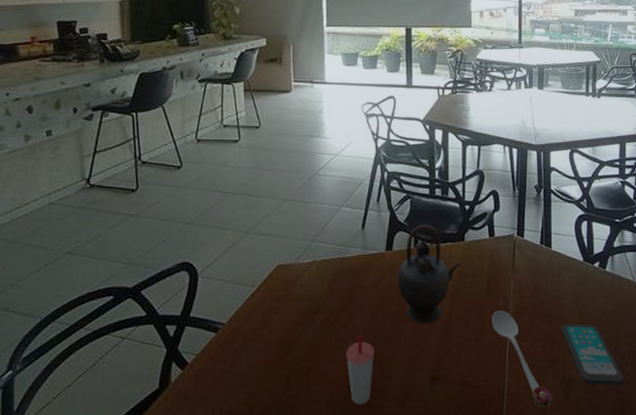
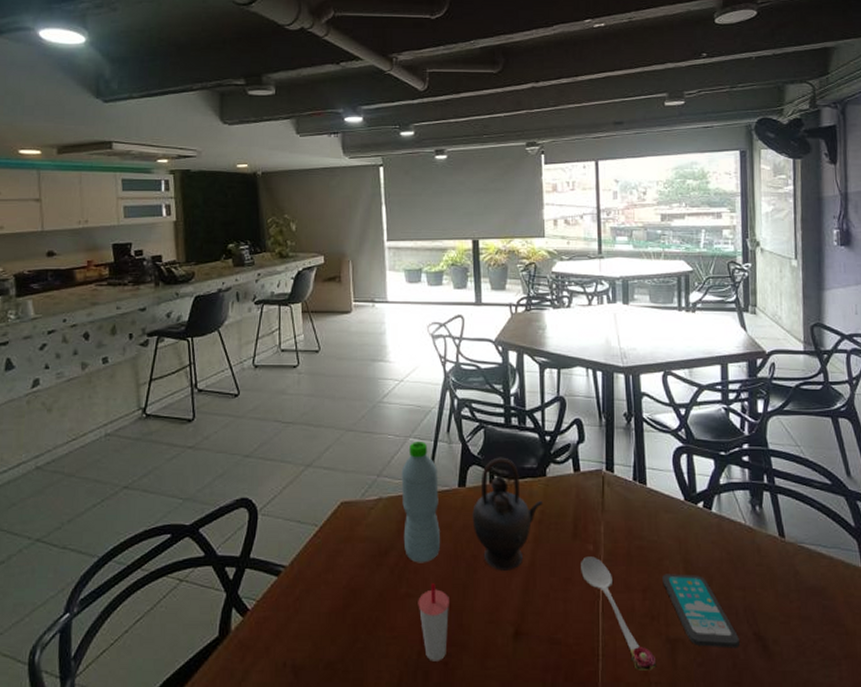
water bottle: none [333,210,368,319] -> present [401,441,440,563]

